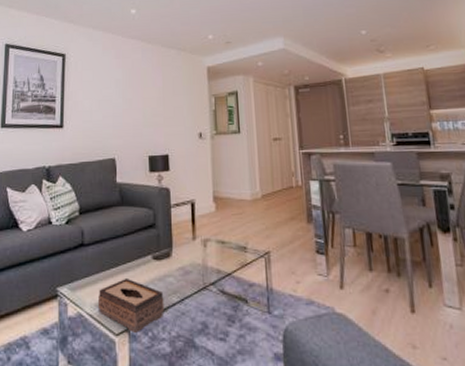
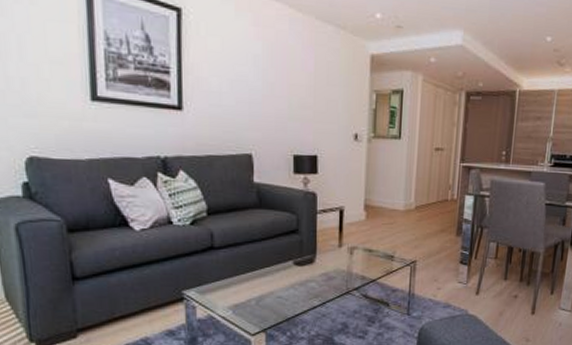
tissue box: present [99,279,165,334] -> none [232,283,305,334]

